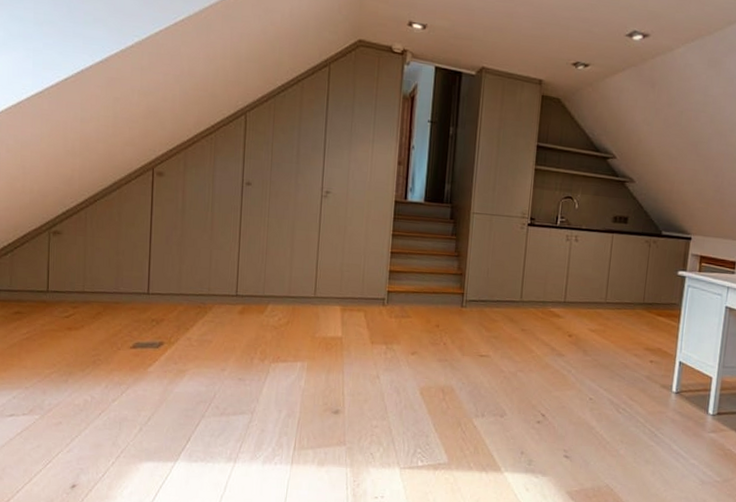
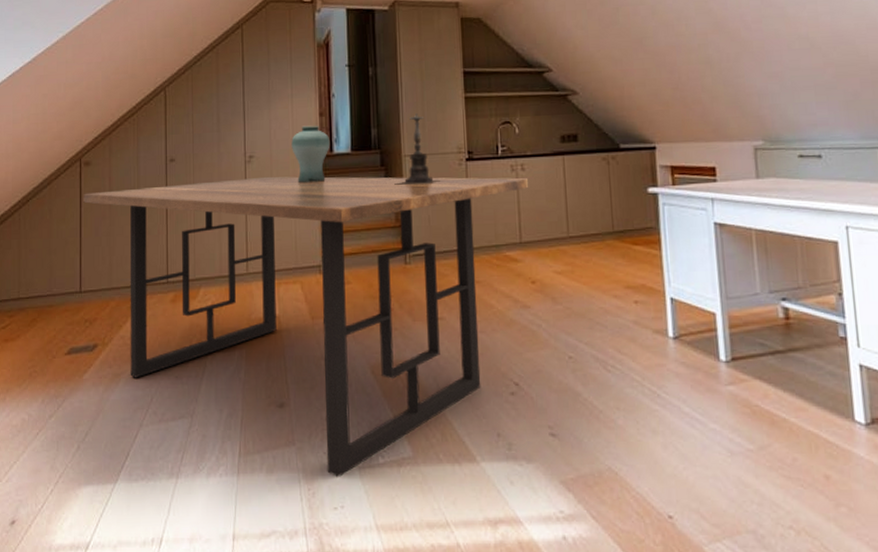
dining table: none [155,202,580,474] -> present [83,176,529,477]
vase: none [368,171,406,225] -> present [291,125,331,184]
candle holder: none [461,176,503,242] -> present [394,113,441,185]

